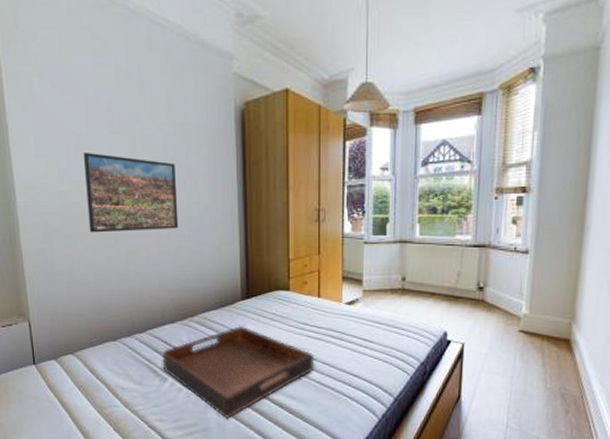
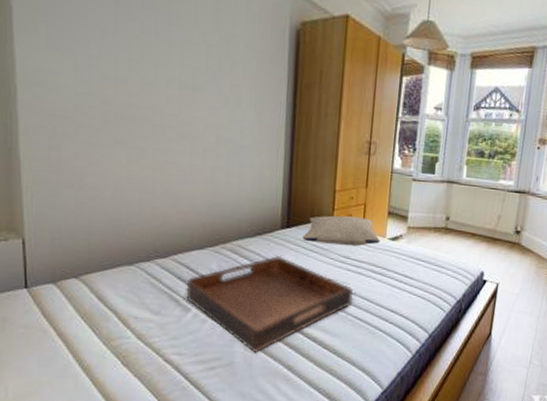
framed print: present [83,152,179,233] -> none [107,51,219,148]
pillow: none [262,284,337,312] -> present [302,215,380,246]

